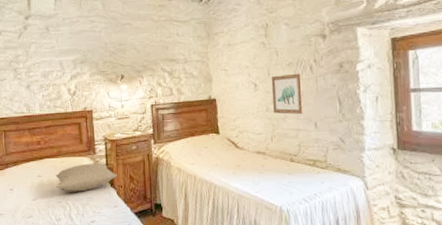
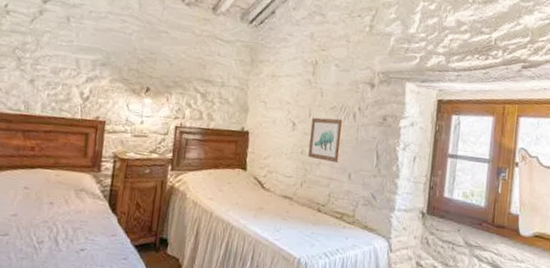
pillow: present [55,163,118,192] -> none [44,181,123,213]

